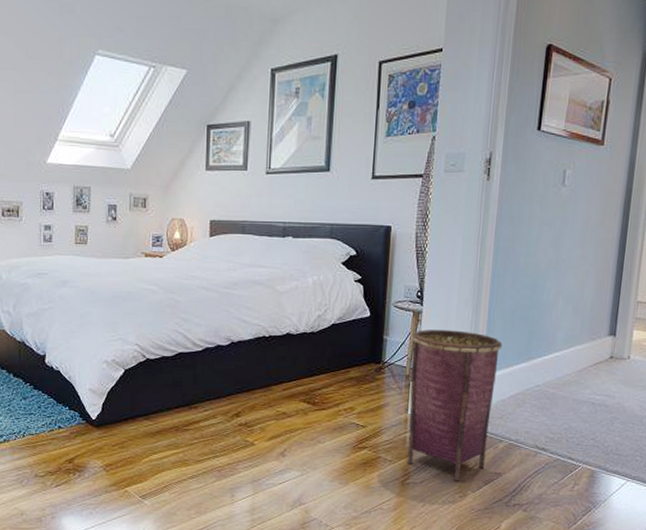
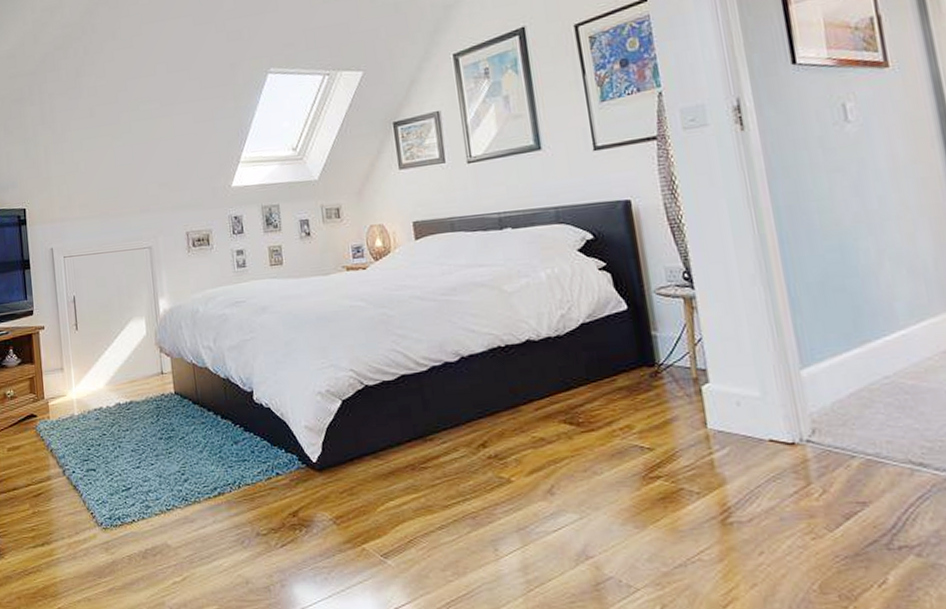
woven basket: present [407,330,503,482] -> none [689,314,838,517]

